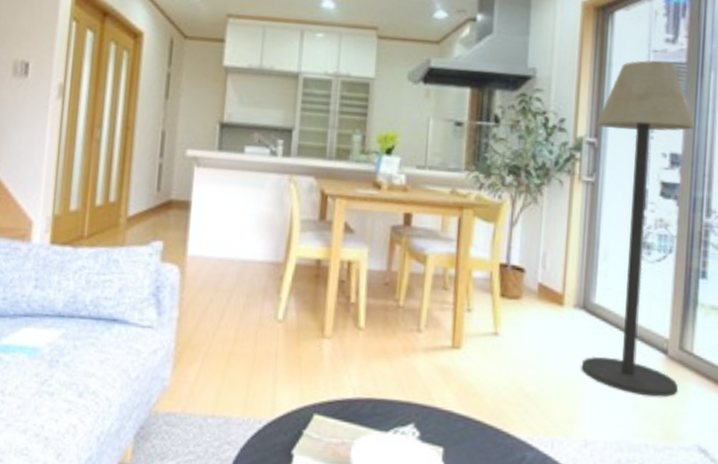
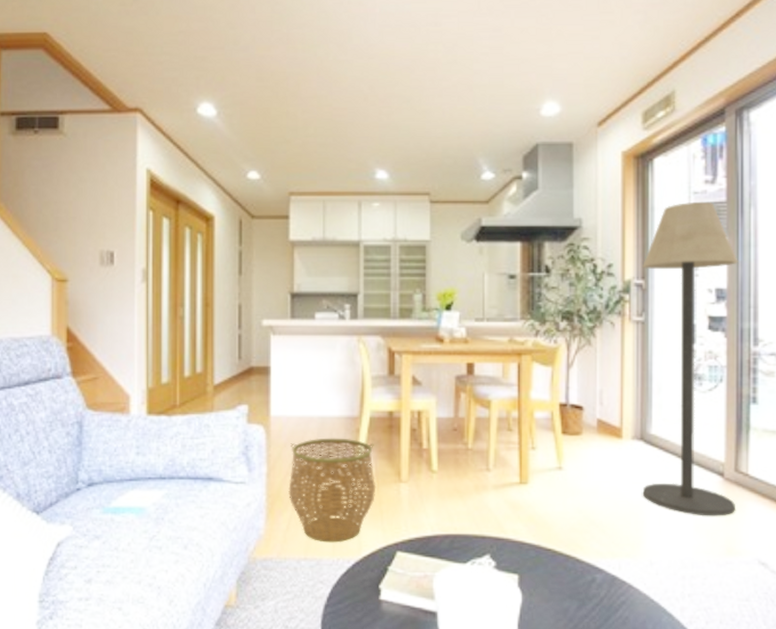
basket: none [199,283,298,401] -> present [288,438,376,543]

